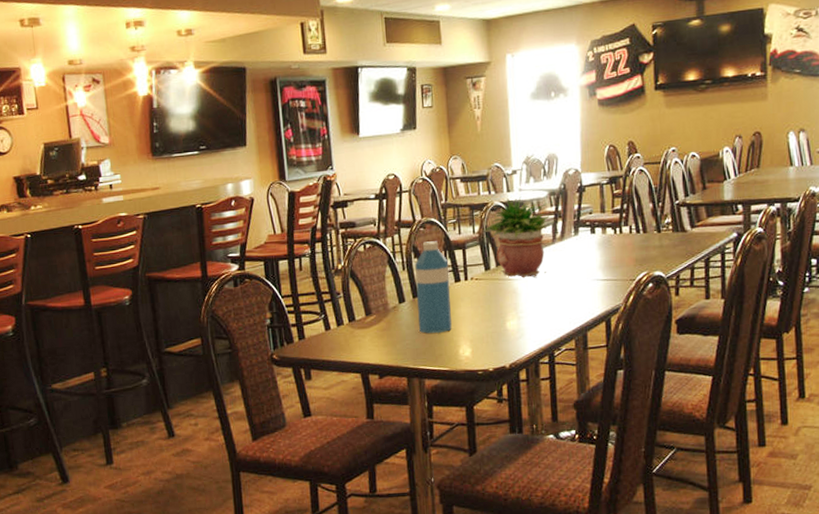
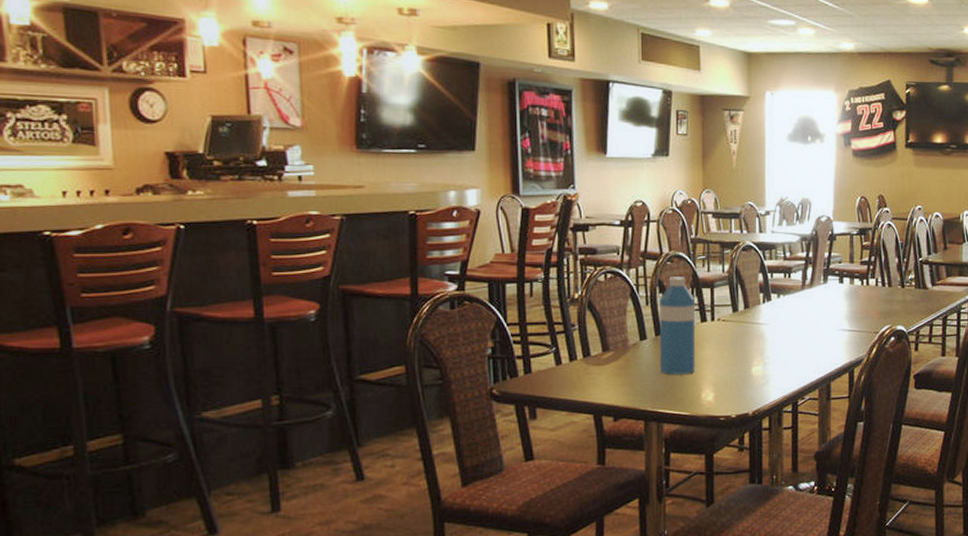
potted plant: present [484,196,550,278] -> none [734,238,801,323]

